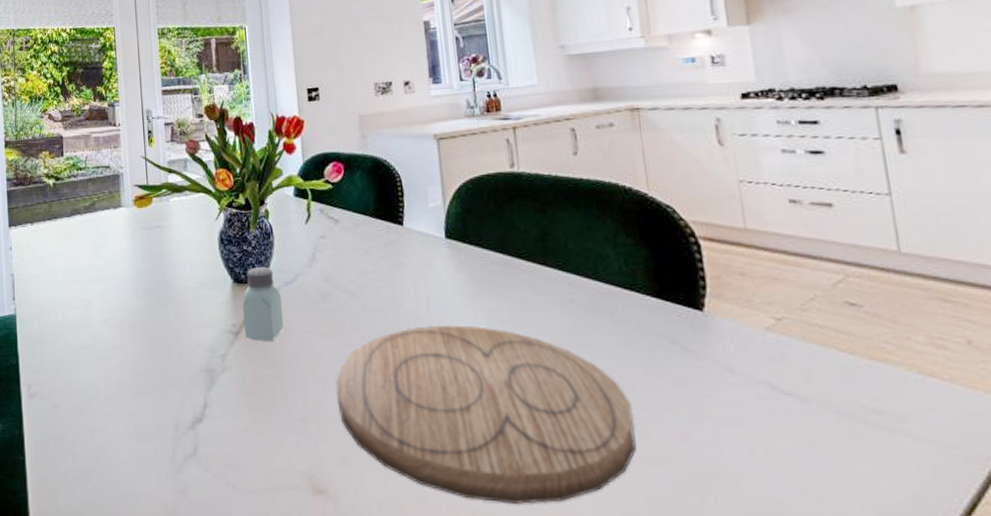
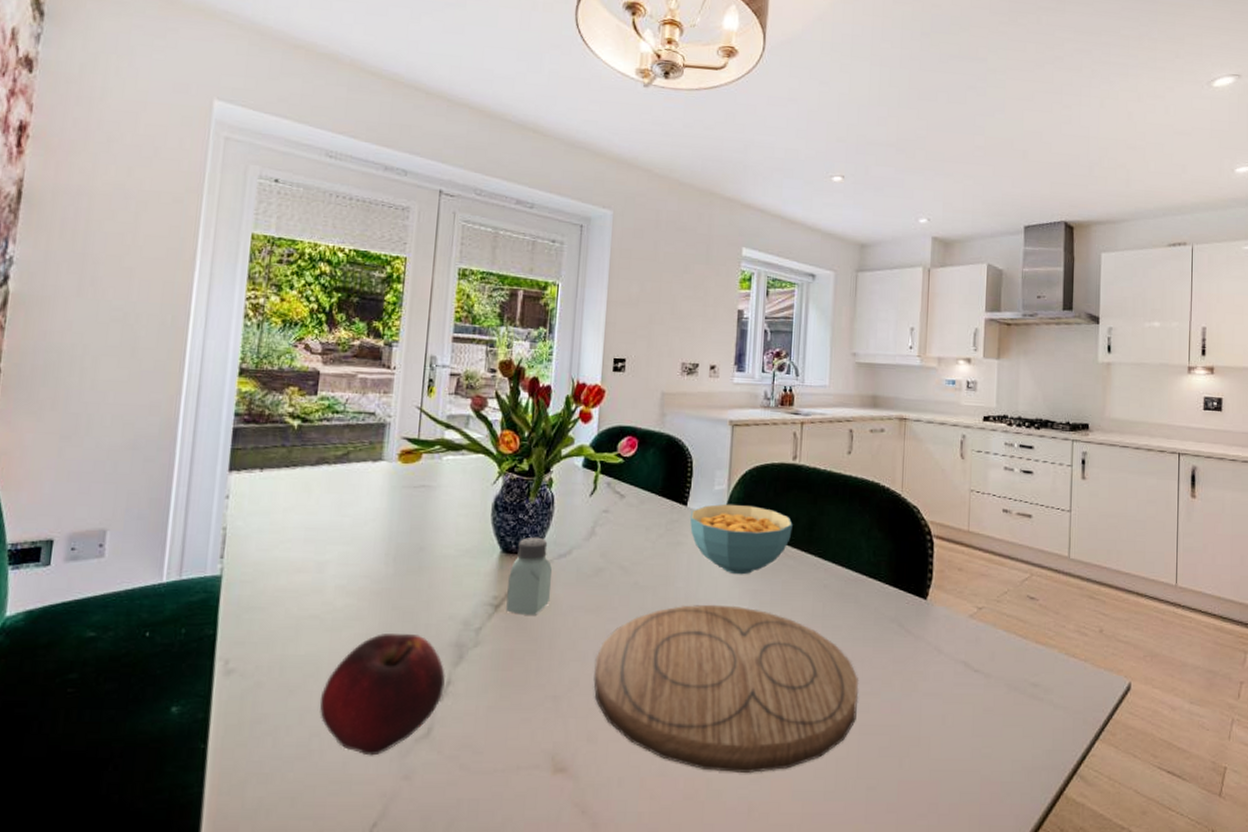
fruit: none [103,361,203,472] -> present [319,634,446,756]
cereal bowl: none [408,220,523,293] -> present [689,503,793,575]

